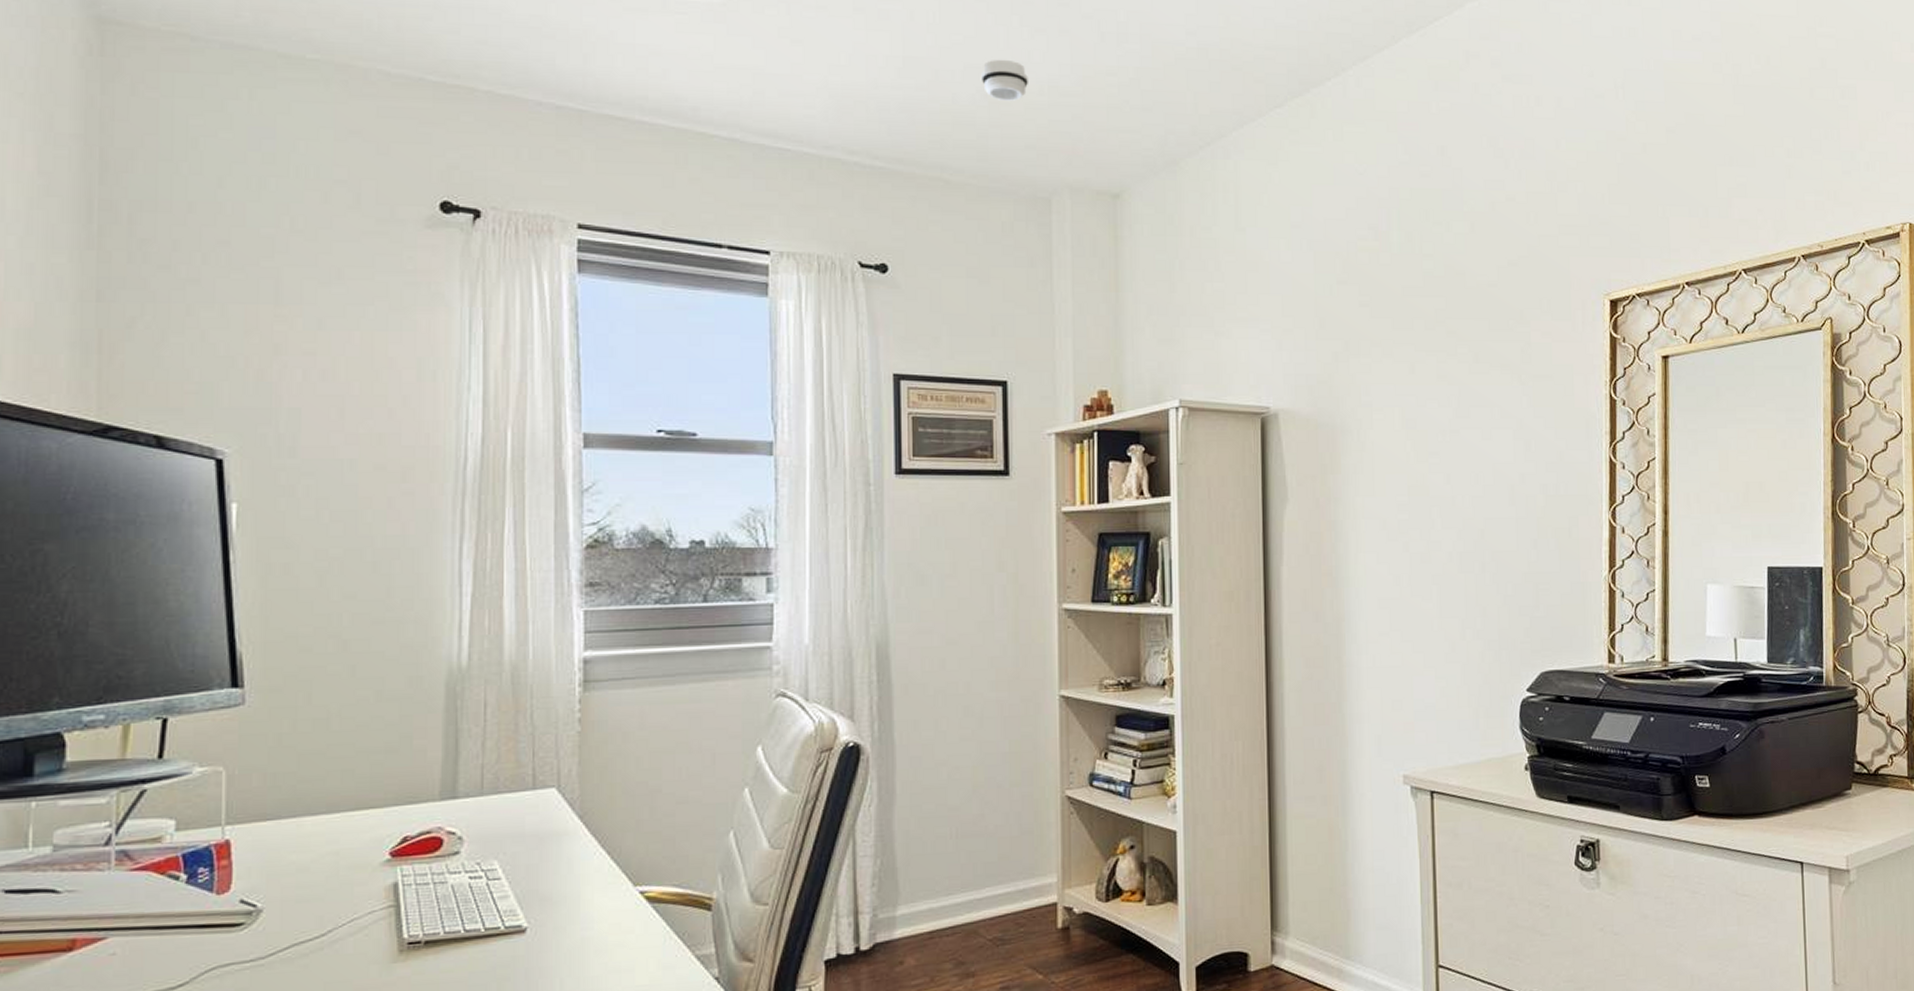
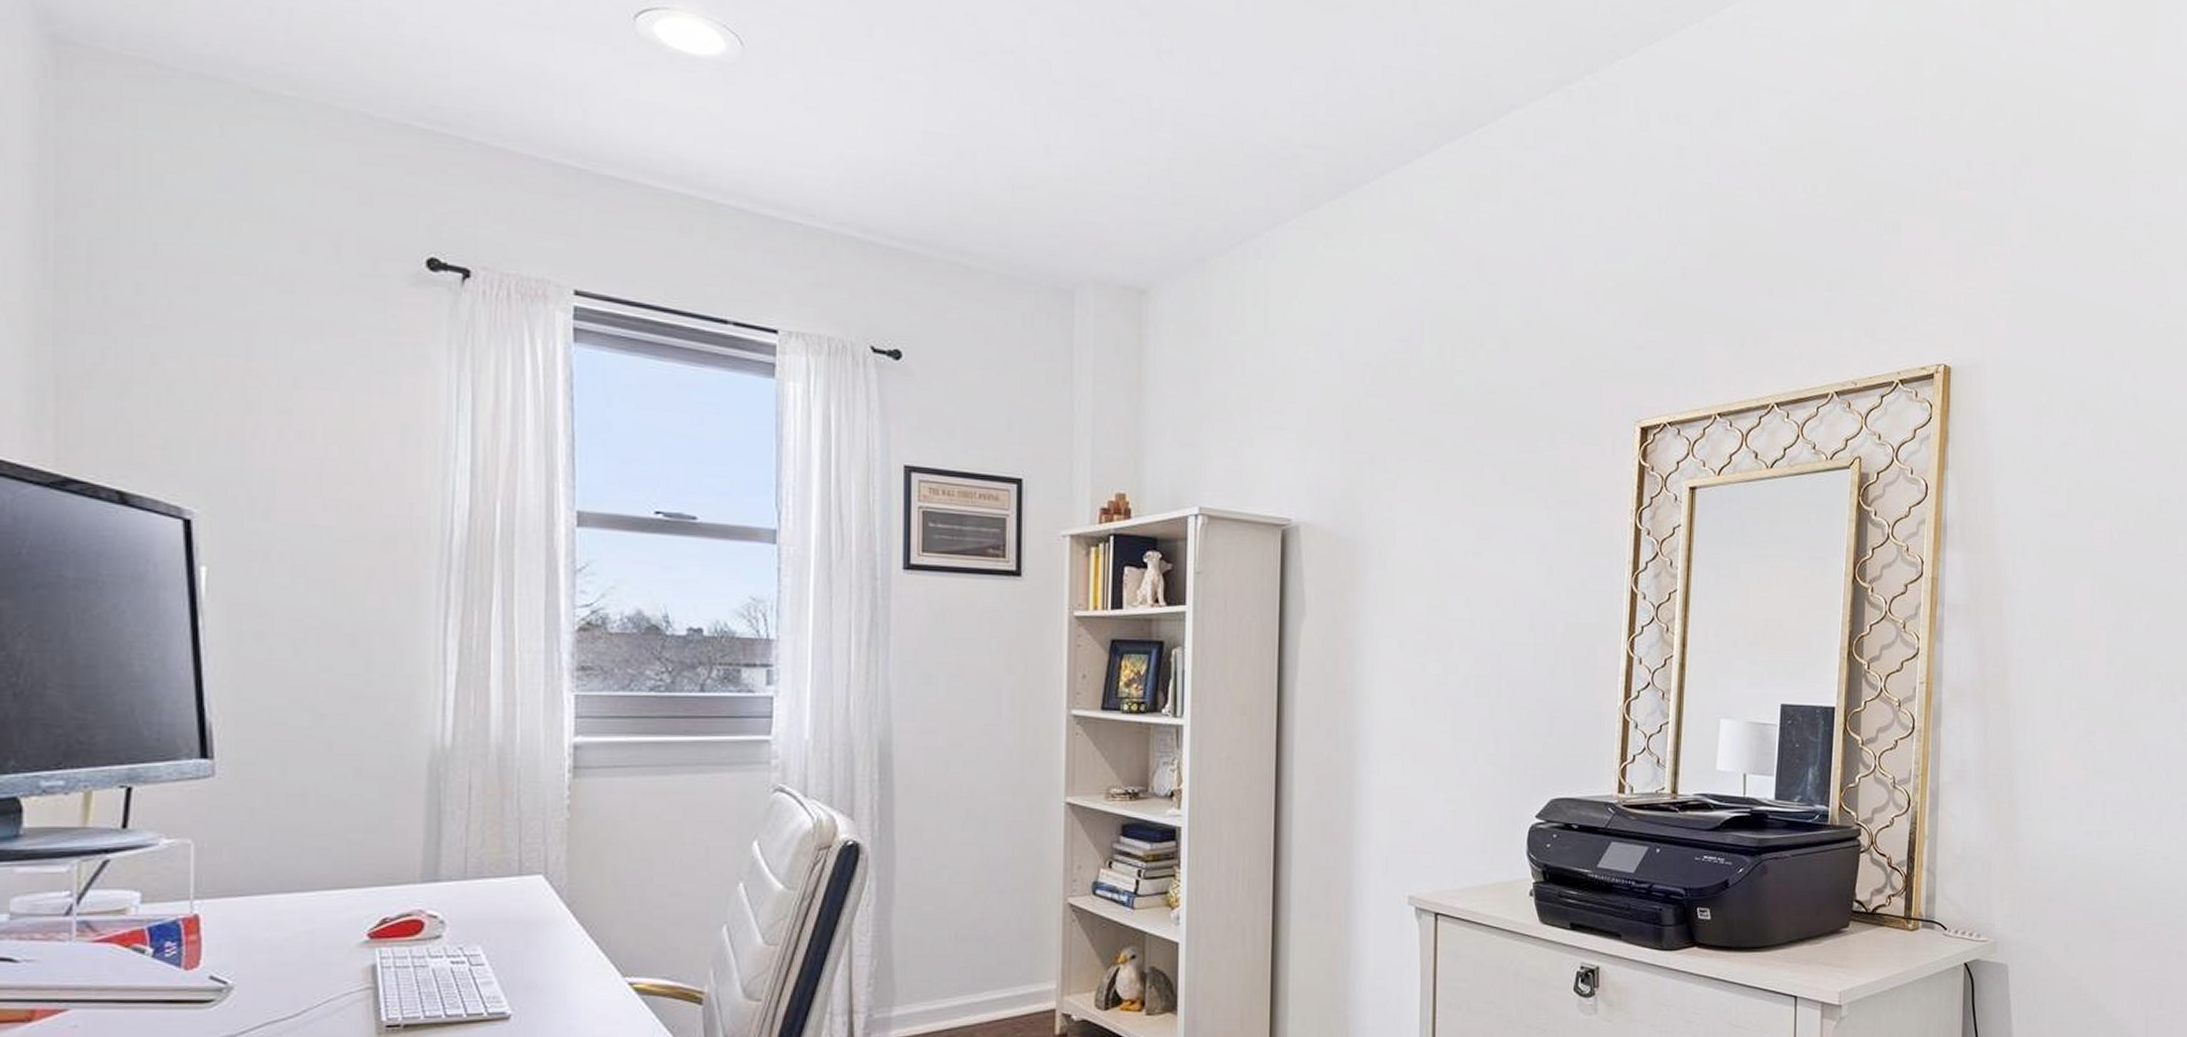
smoke detector: present [982,59,1028,101] -> none [1006,140,1055,186]

